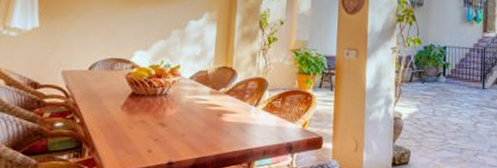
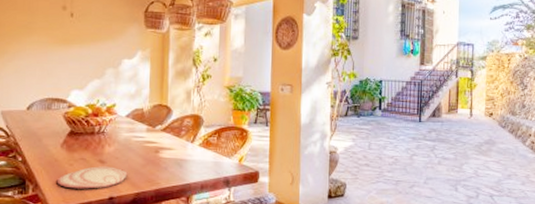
plate: none [114,129,189,153] -> present [57,166,128,189]

